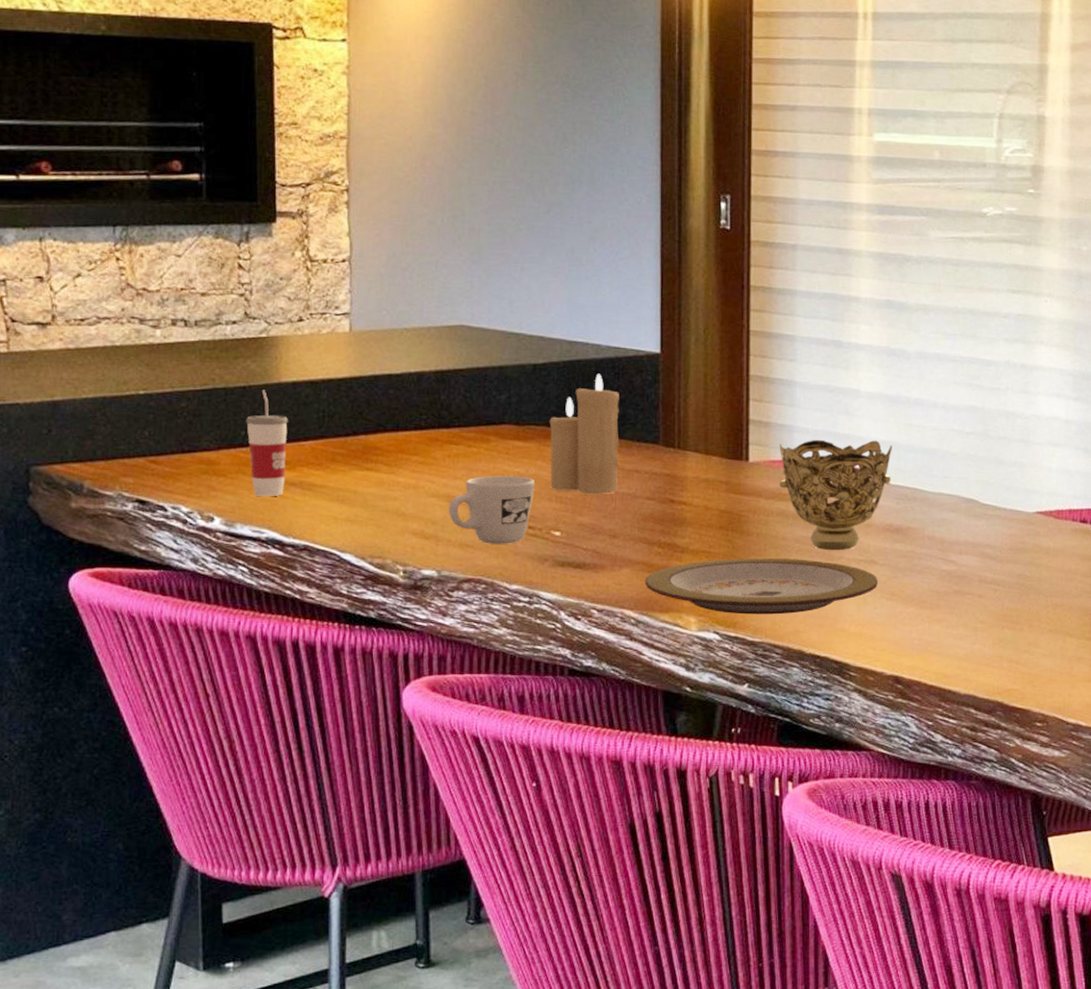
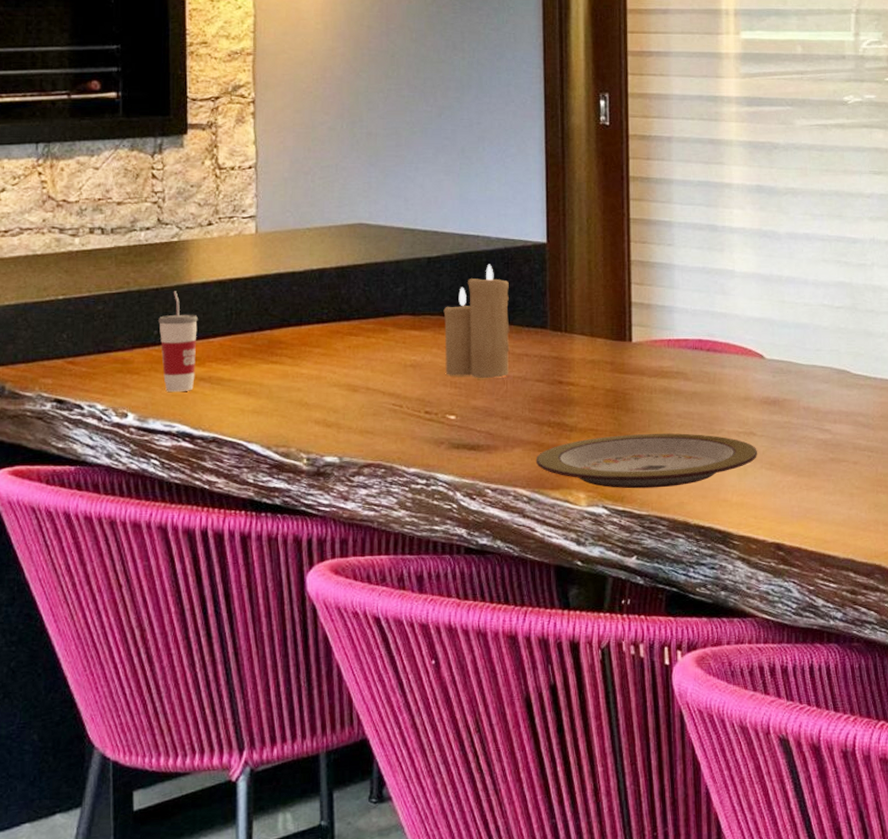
mug: present [448,475,534,544] -> none [349,363,430,430]
decorative bowl: present [778,439,892,551] -> none [660,317,767,424]

